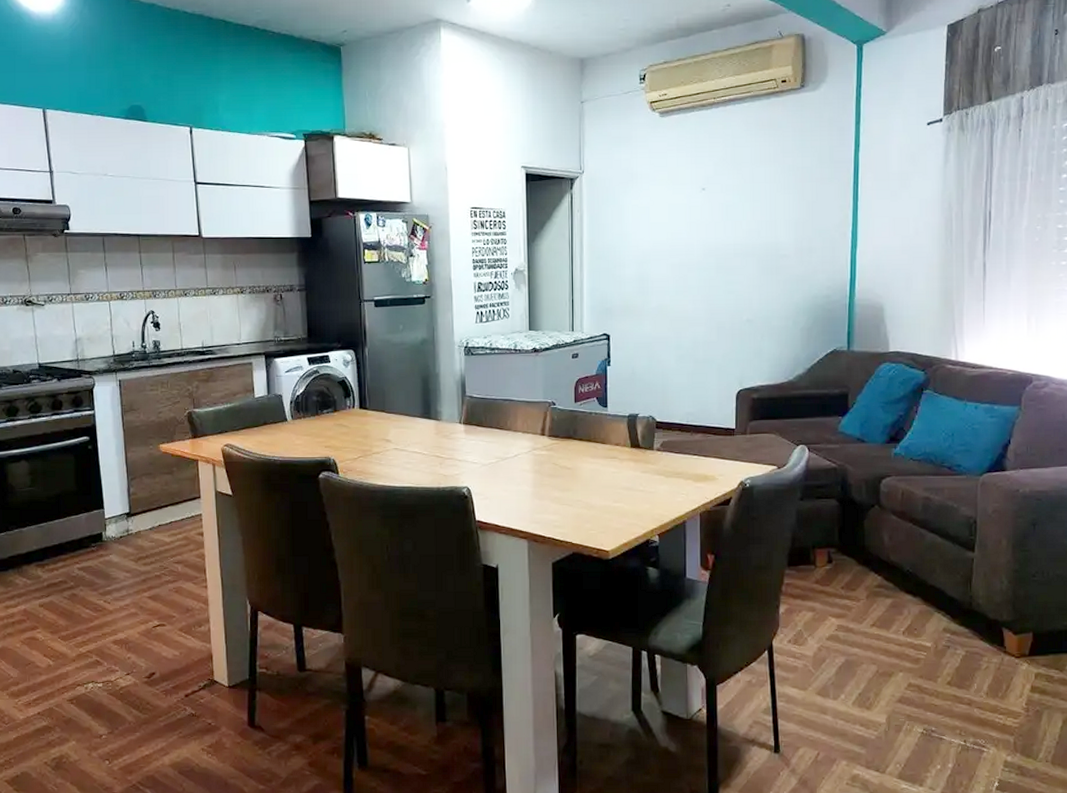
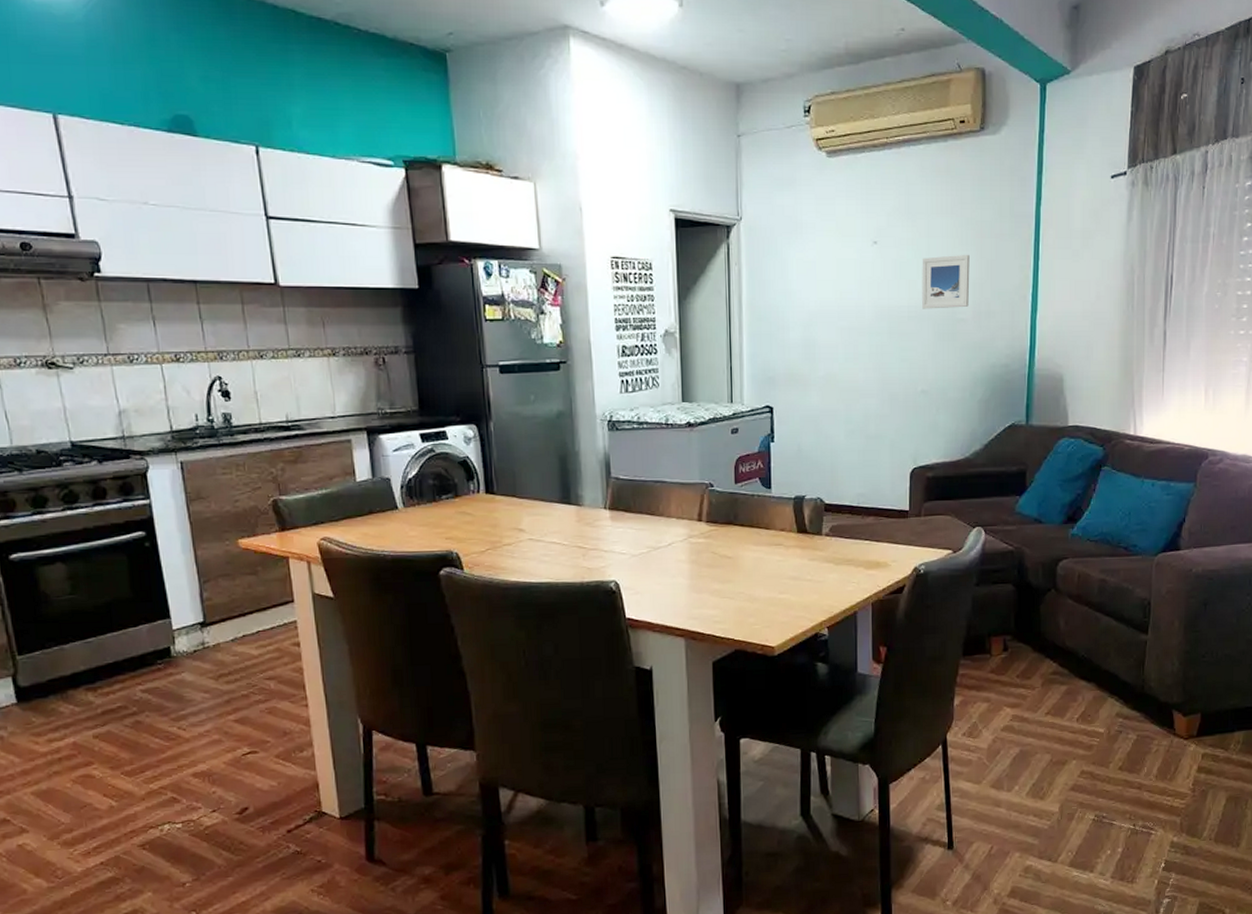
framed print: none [746,197,792,247] -> present [922,254,970,309]

